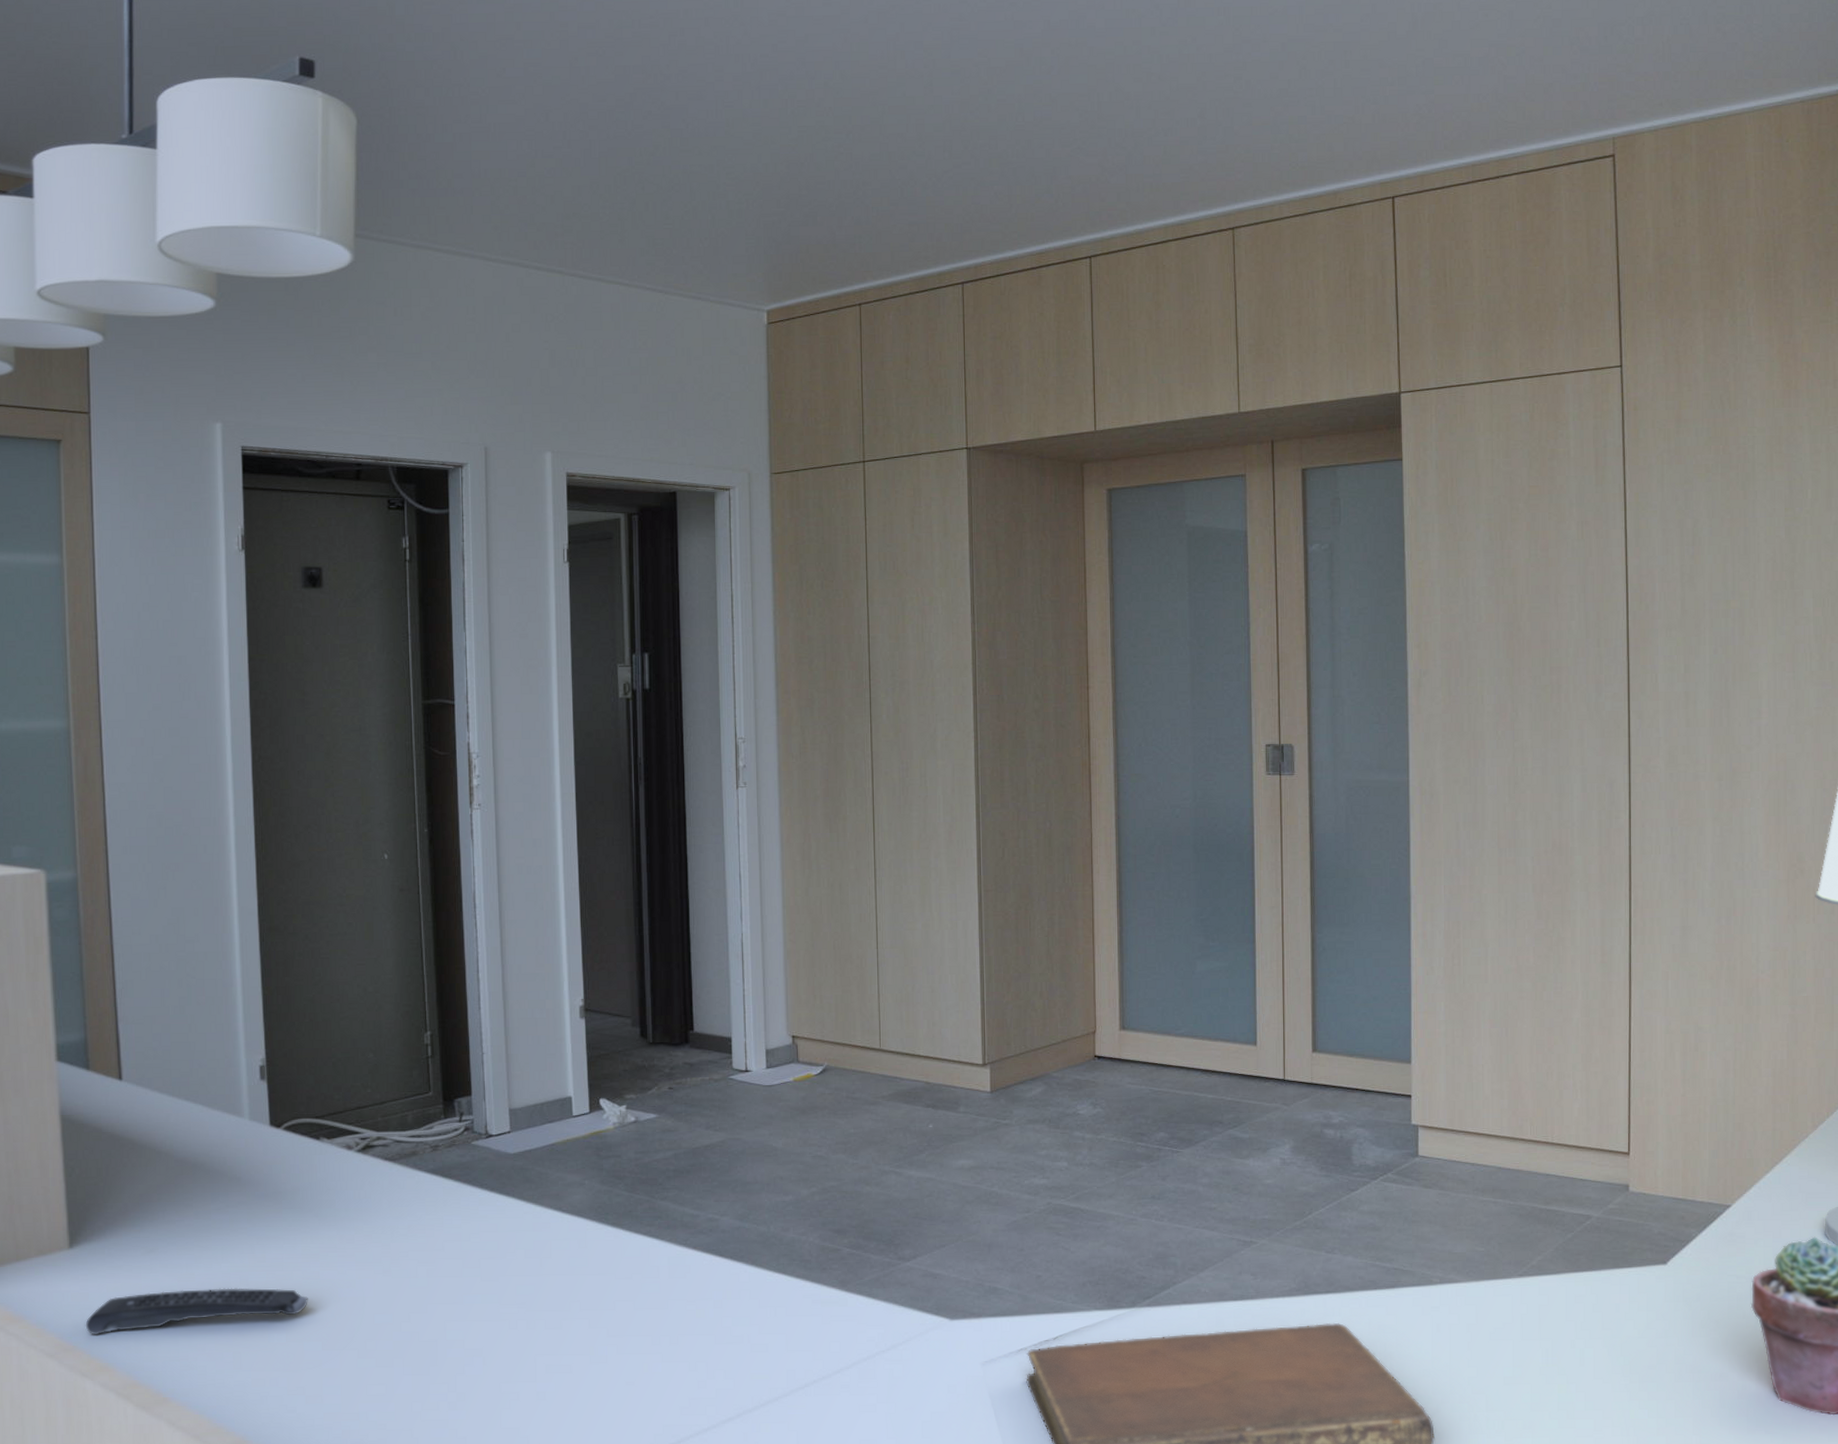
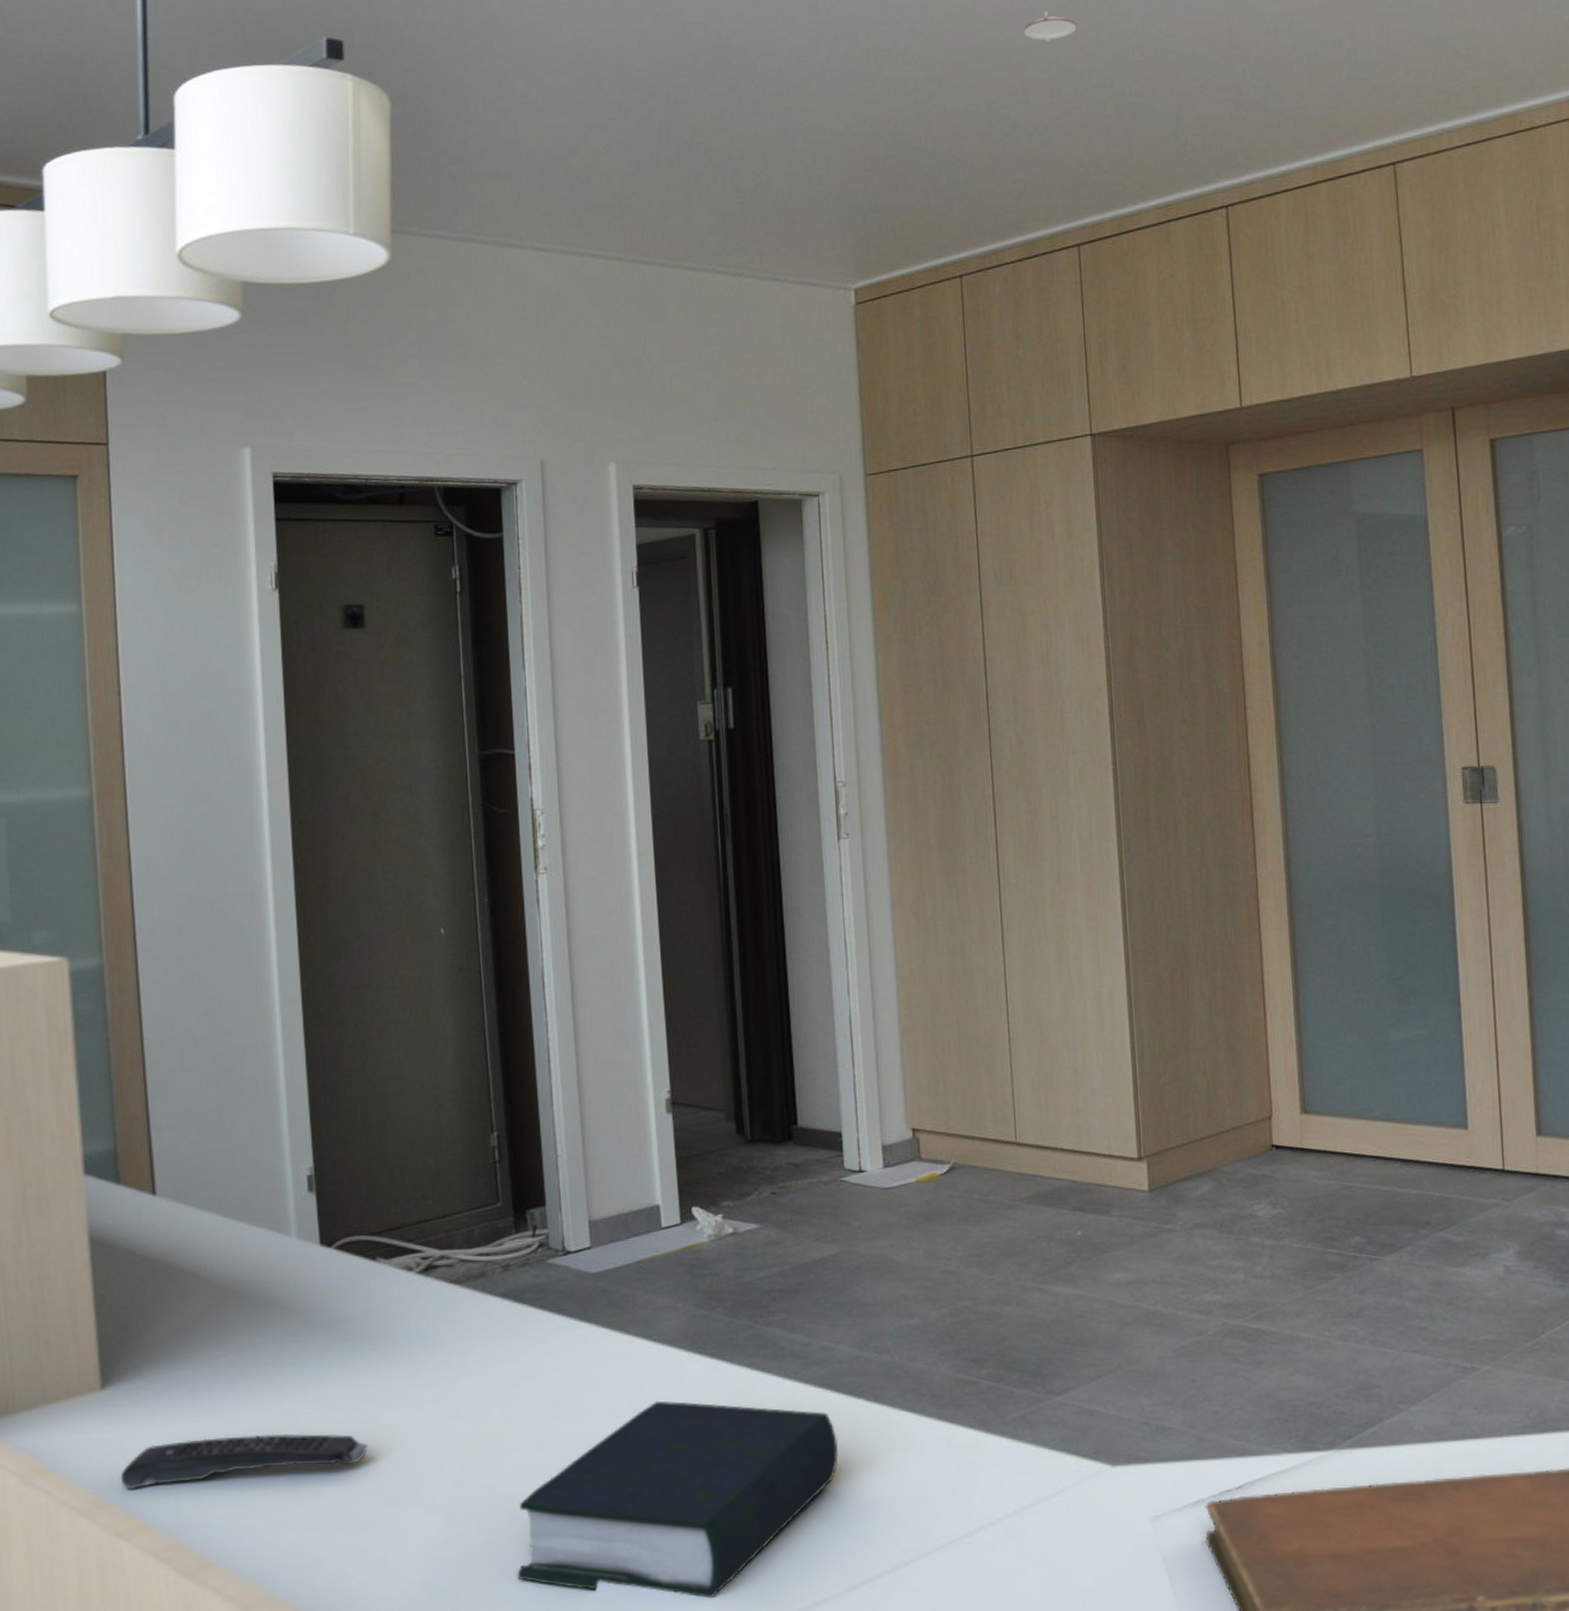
book: none [438,1262,719,1429] -> present [517,1401,838,1599]
recessed light: none [922,77,968,105] -> present [1023,12,1077,43]

